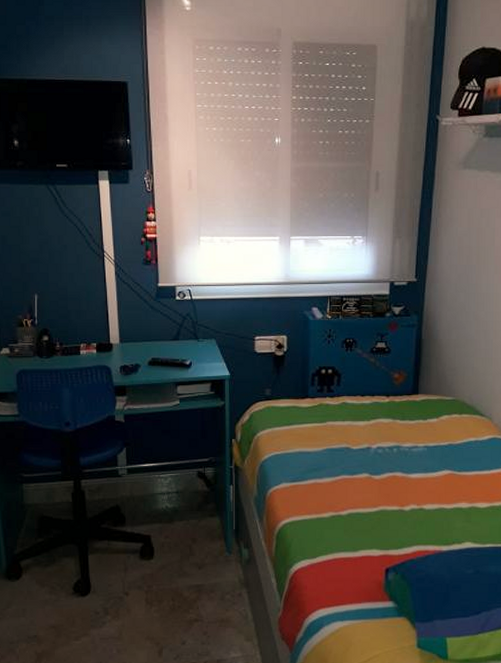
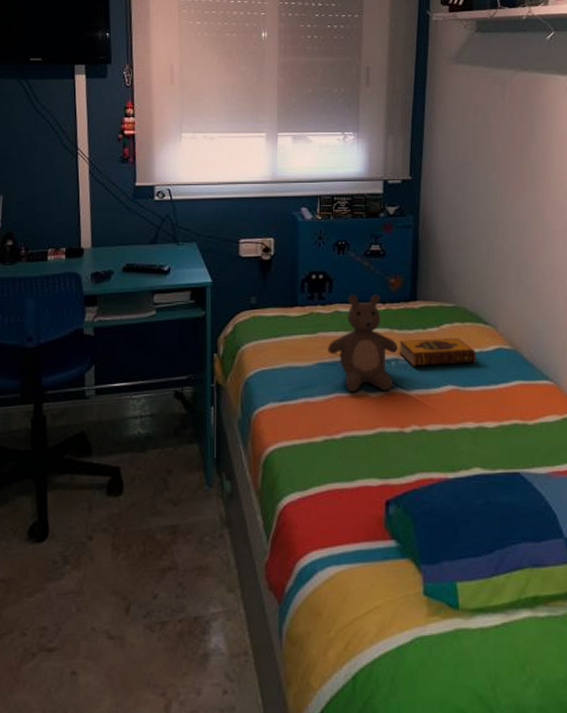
teddy bear: none [335,388,401,475] -> present [328,295,399,392]
hardback book: none [401,428,473,453] -> present [399,338,477,367]

